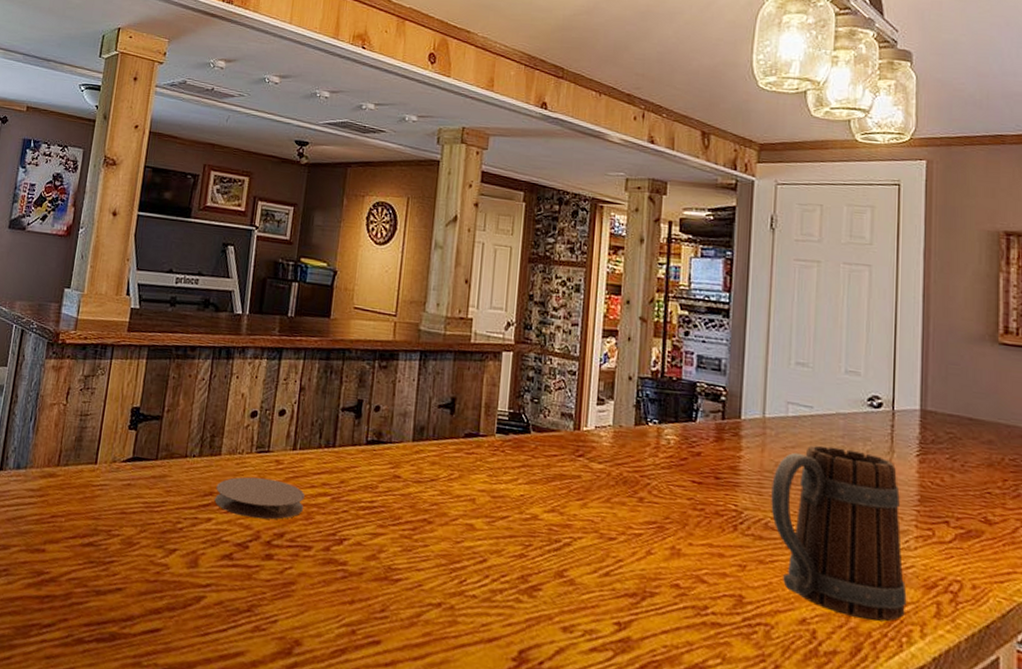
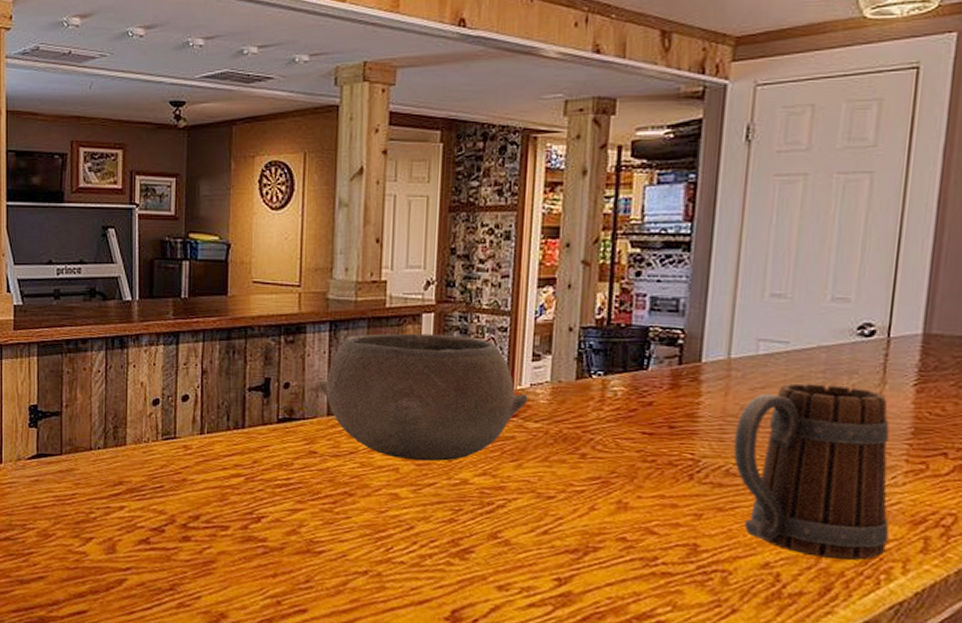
coaster: present [214,477,305,520] -> none [125,464,217,504]
bowl: none [406,366,593,496] -> present [318,333,528,462]

